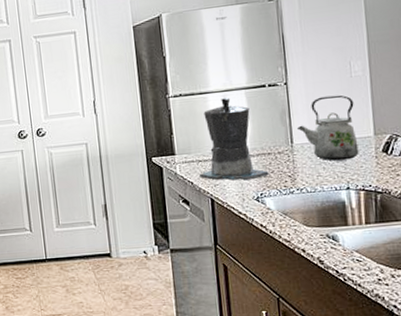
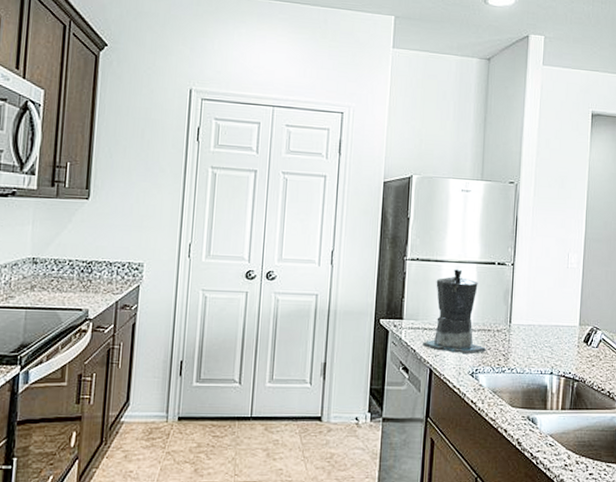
kettle: present [296,95,359,161] -> none [516,282,567,346]

